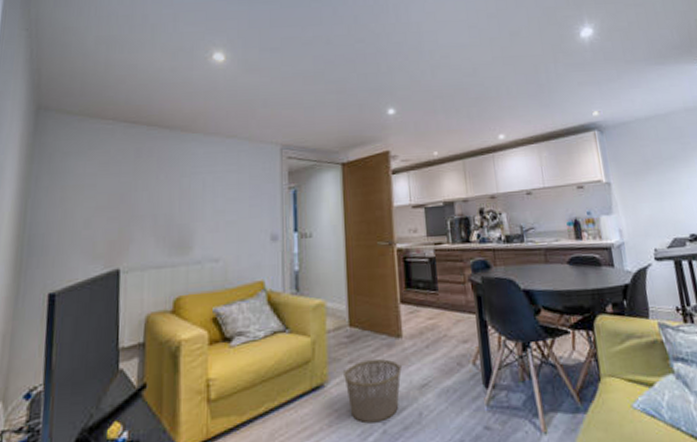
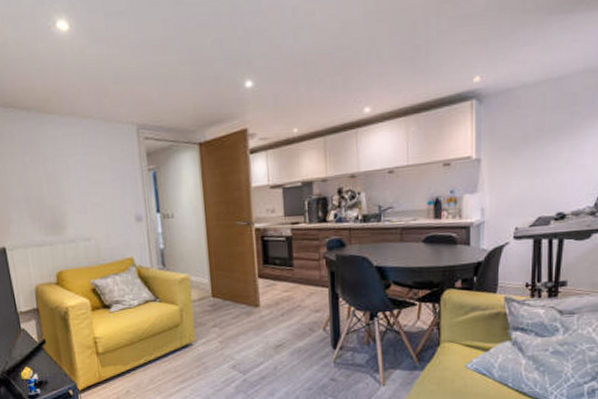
basket: present [342,359,403,424] -> none [207,324,260,374]

